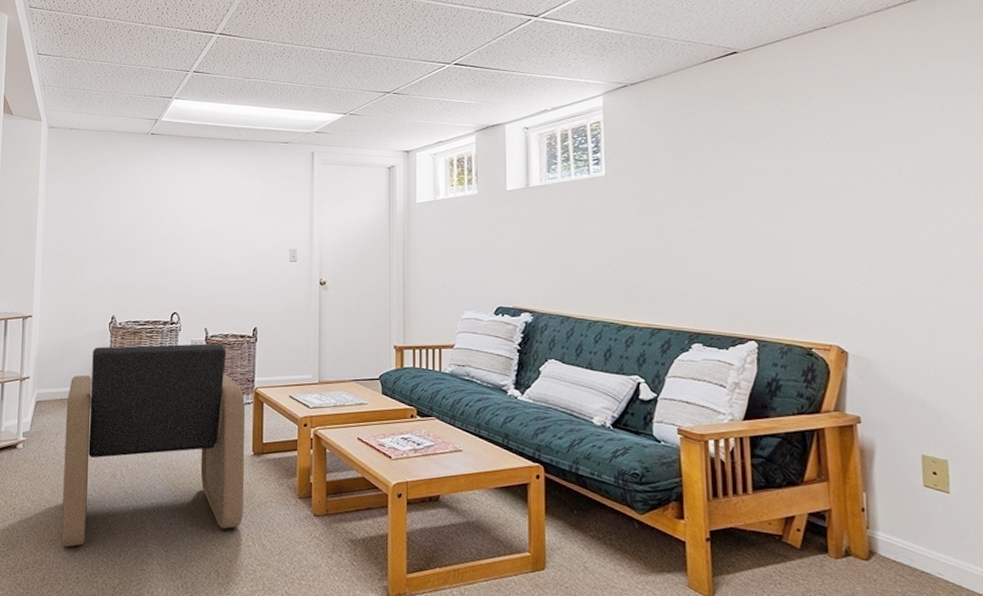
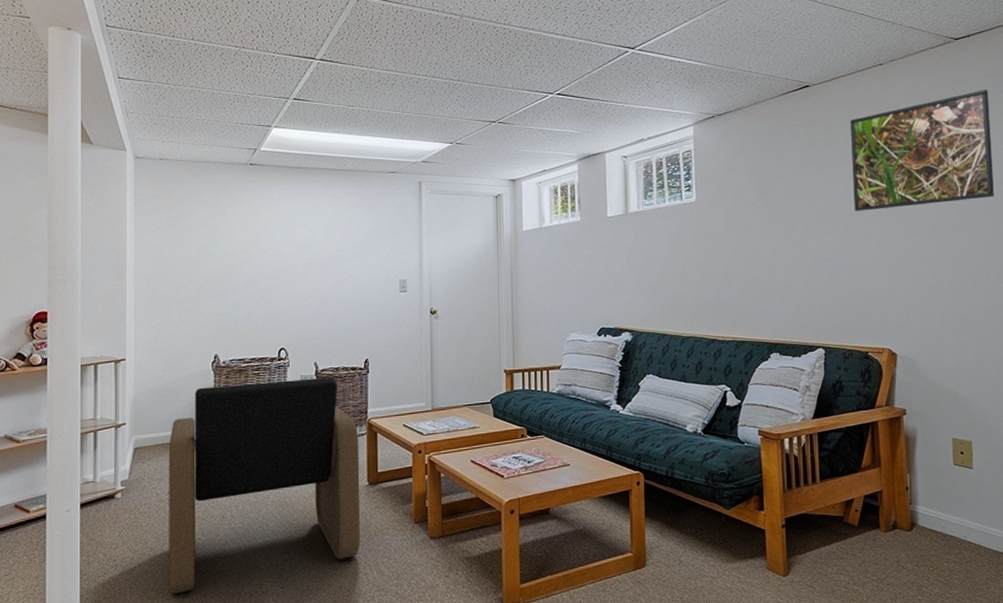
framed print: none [787,54,972,189] -> present [850,90,994,211]

